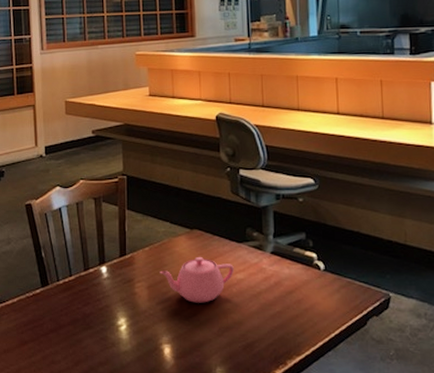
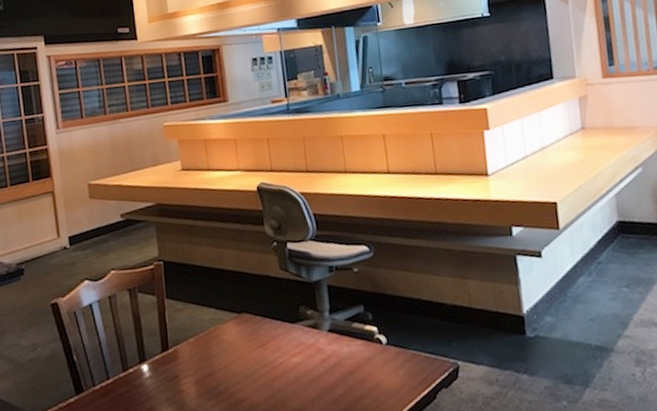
teapot: present [160,256,234,303] -> none [208,342,289,395]

